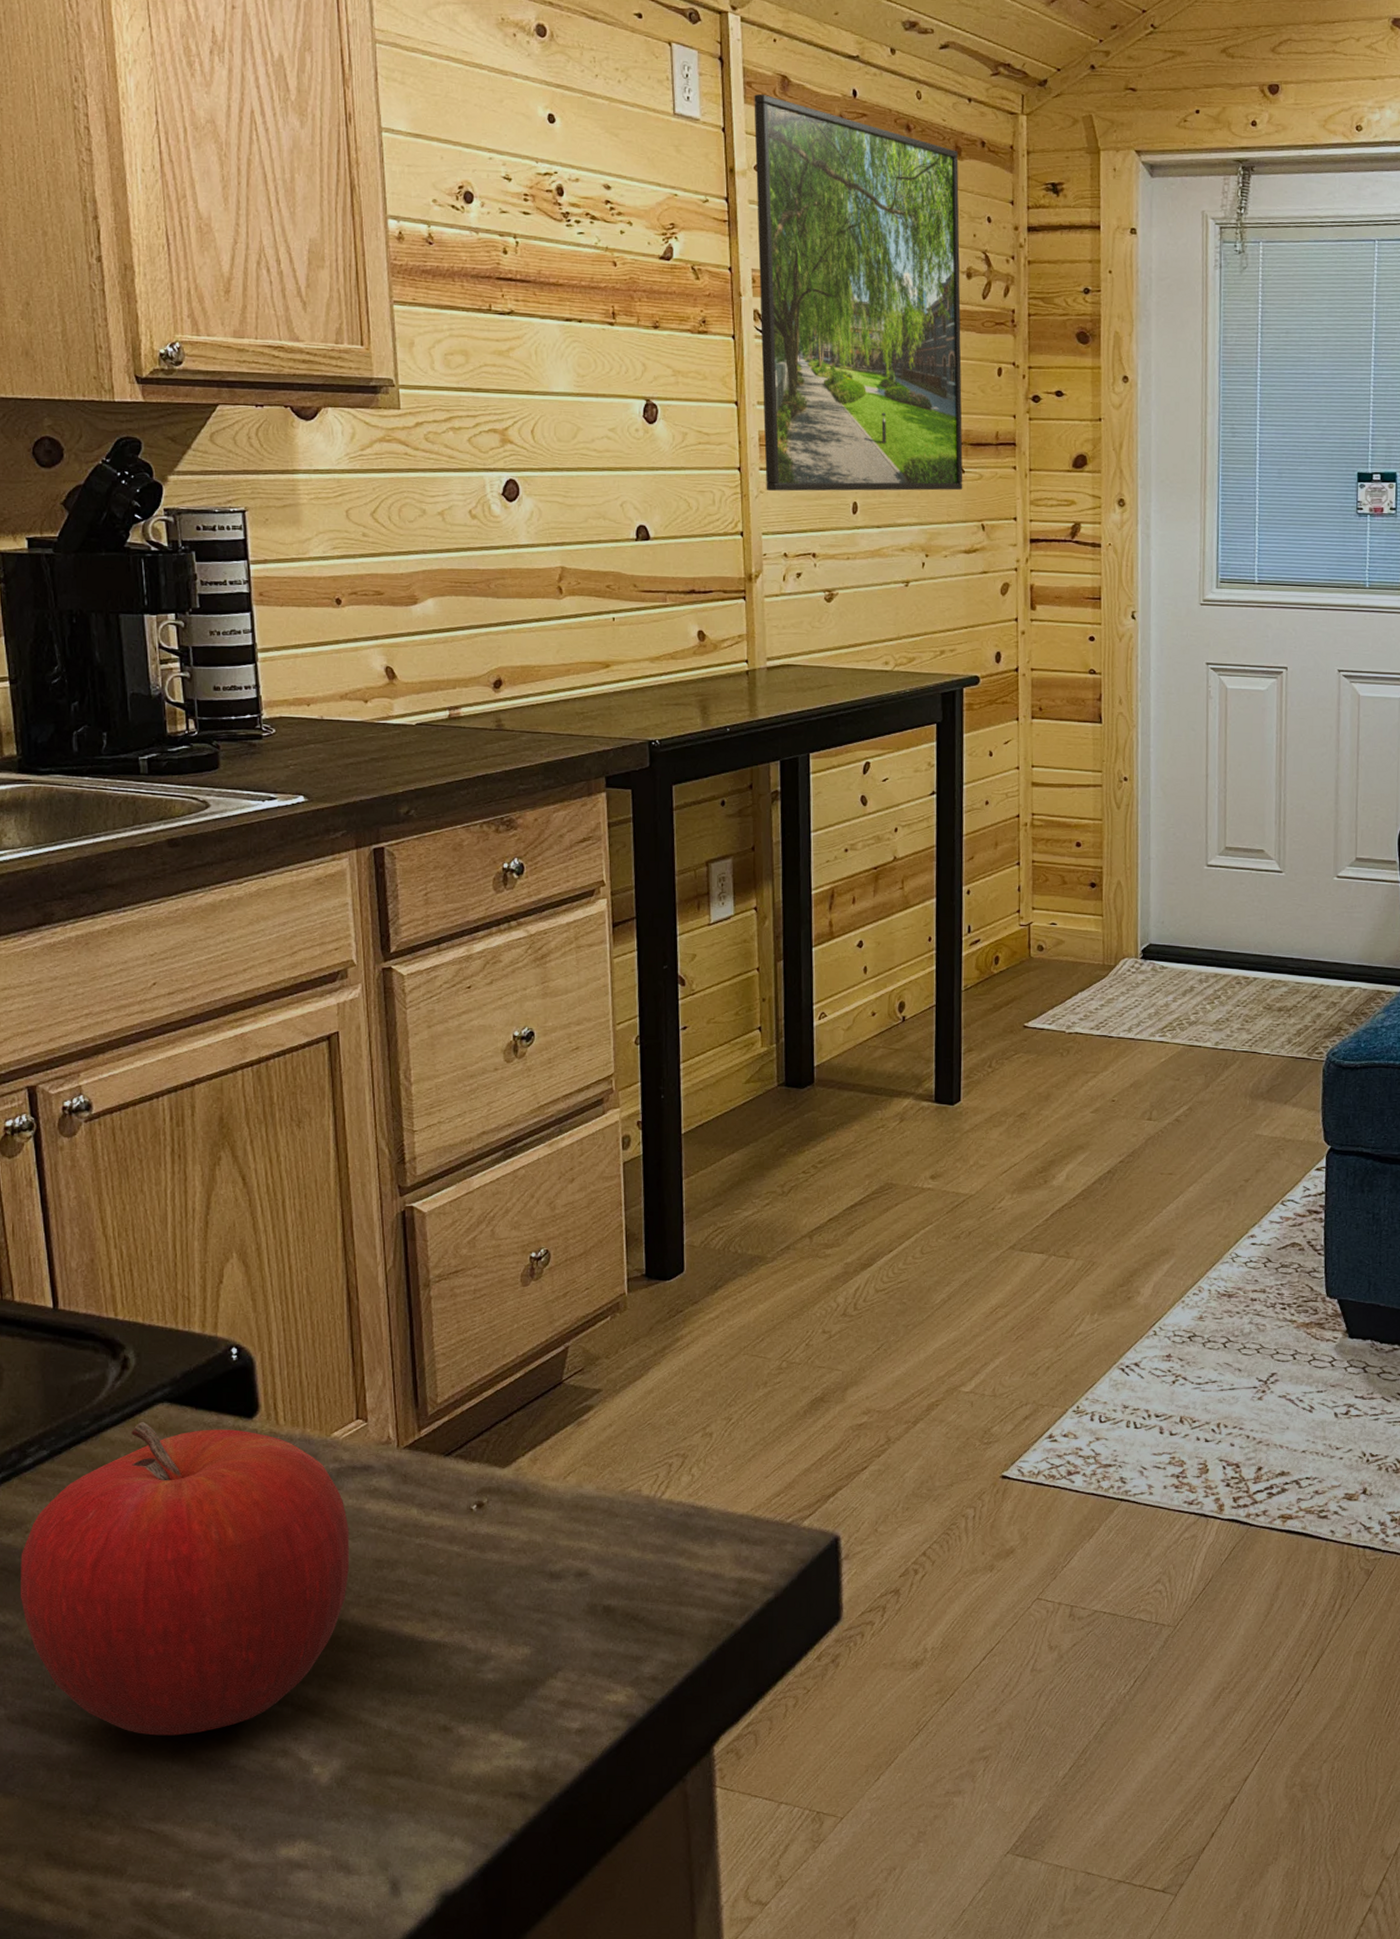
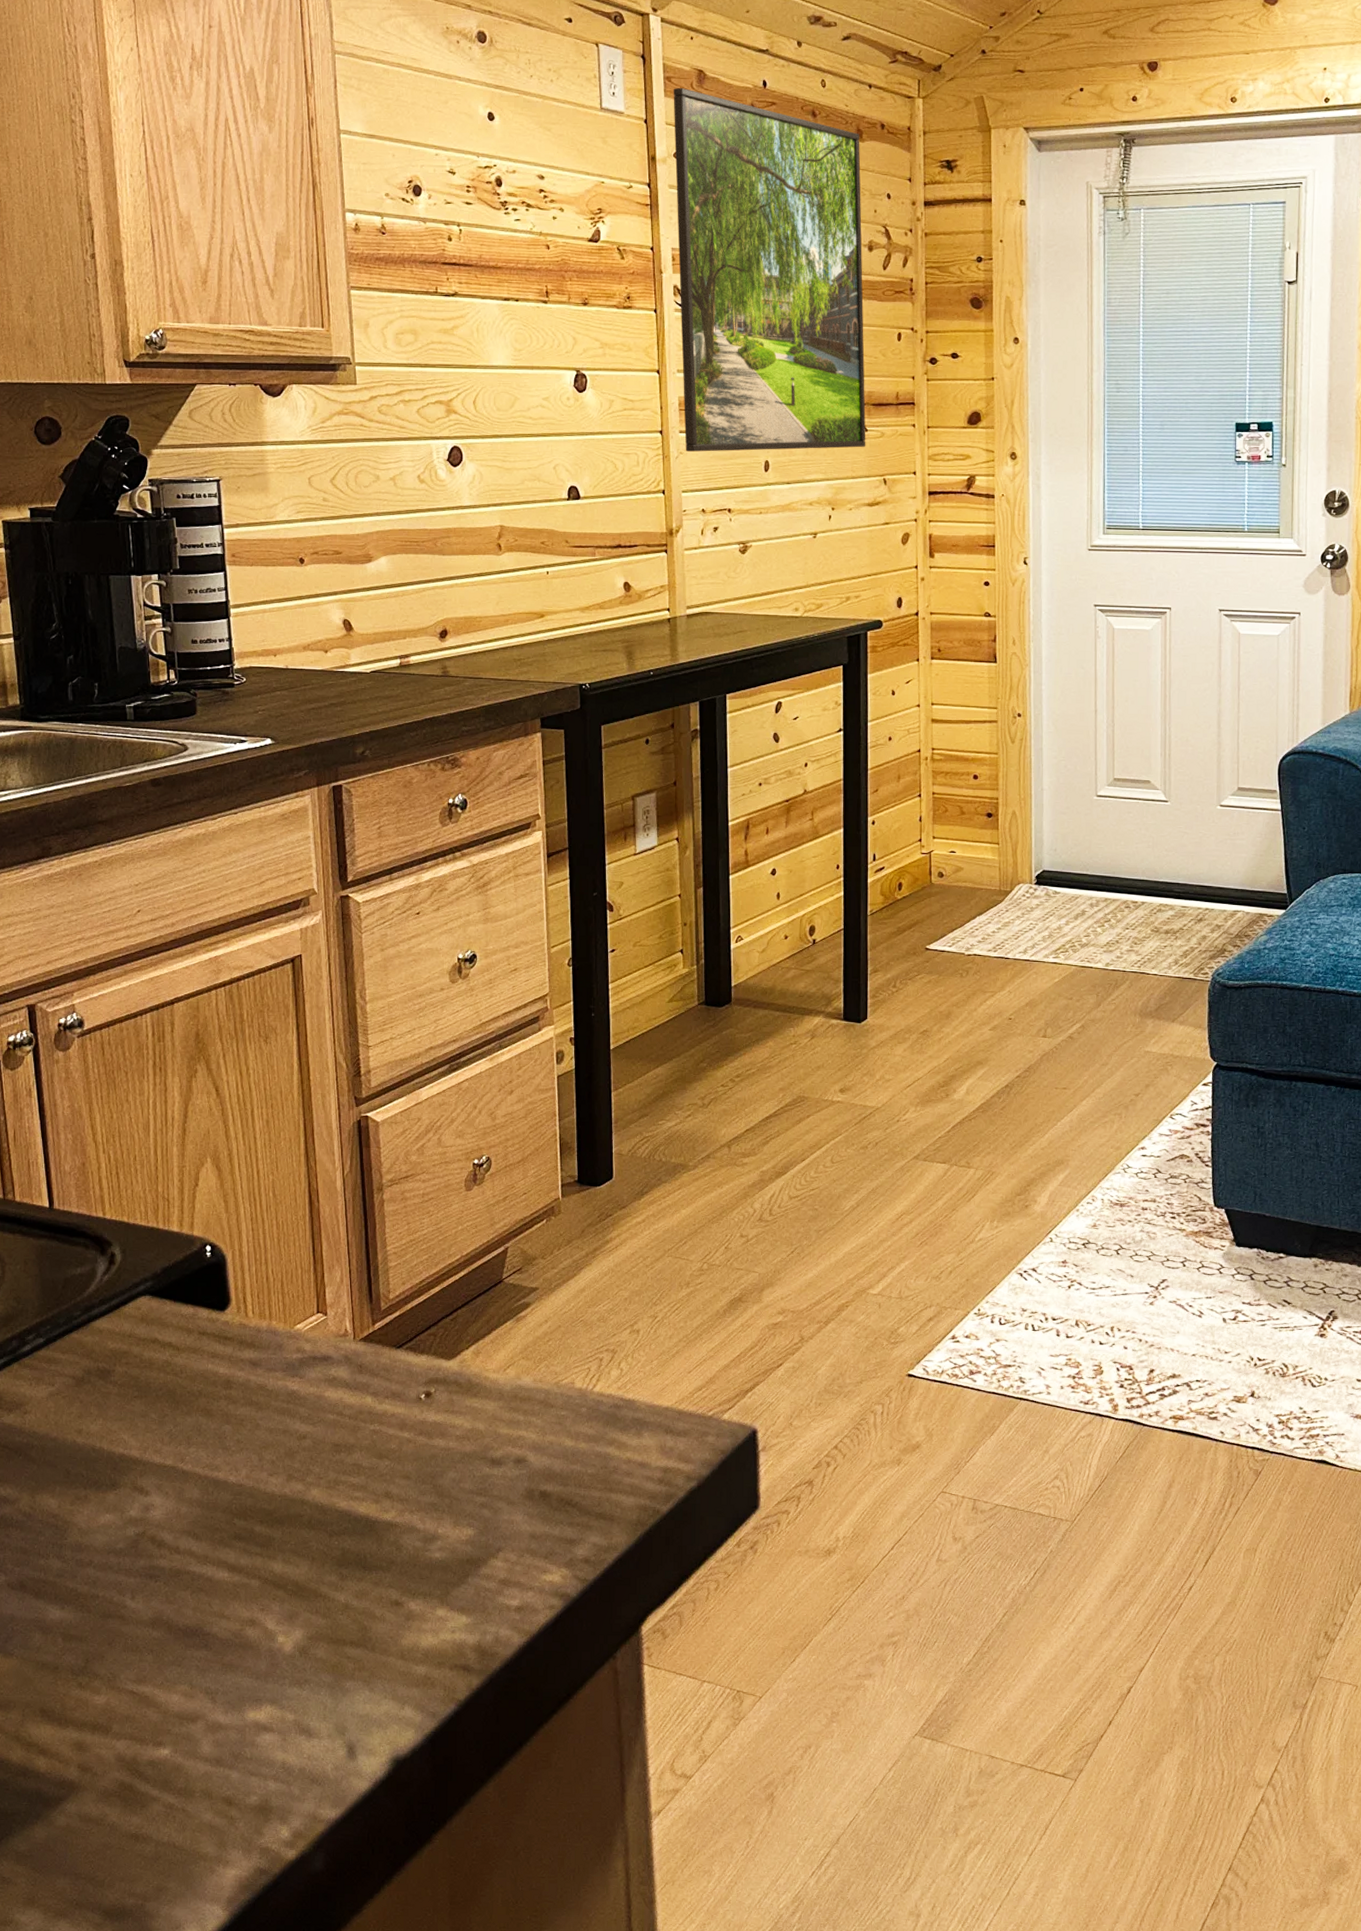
fruit: present [20,1422,349,1736] -> none [19,1313,310,1604]

